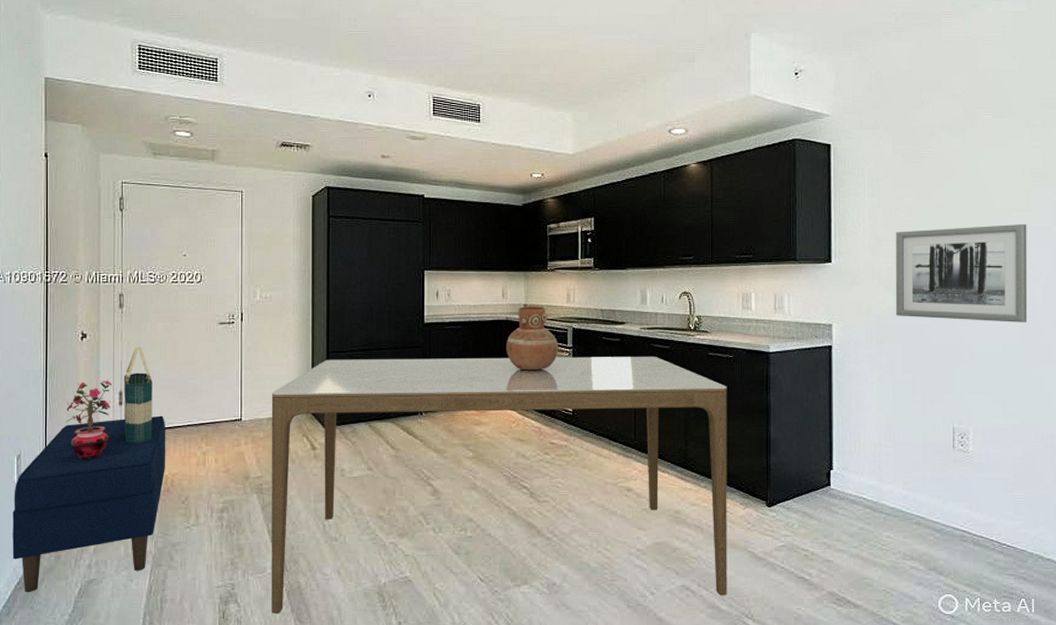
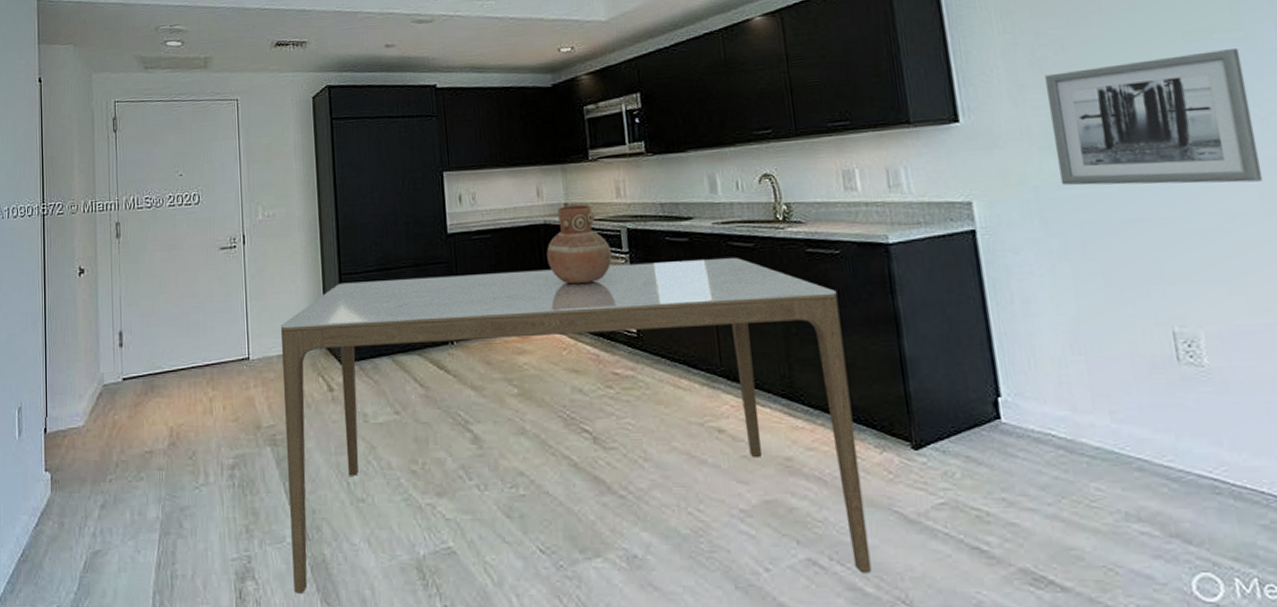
bench: present [12,415,166,593] -> none [15,357,171,567]
potted plant: present [65,379,112,460] -> none [65,318,111,411]
tote bag: present [123,346,153,444] -> none [123,280,155,391]

